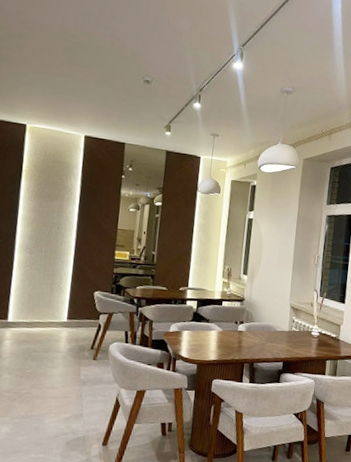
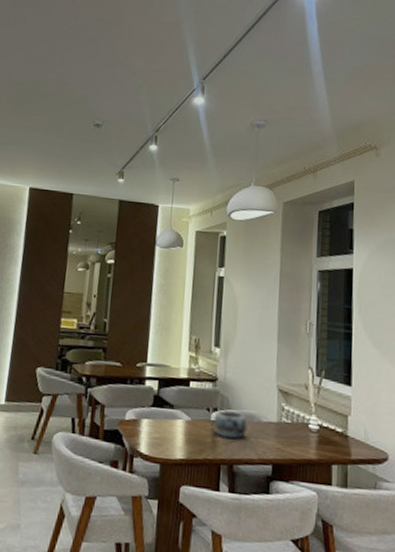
decorative bowl: none [239,323,266,344] -> present [212,410,248,439]

